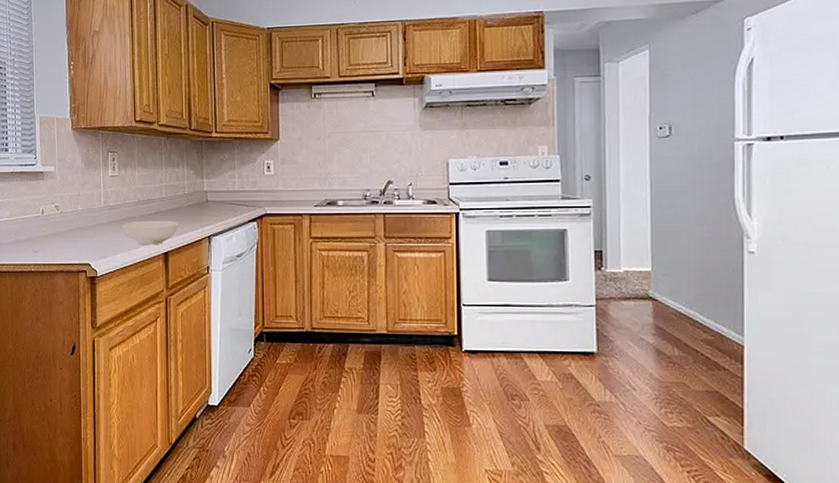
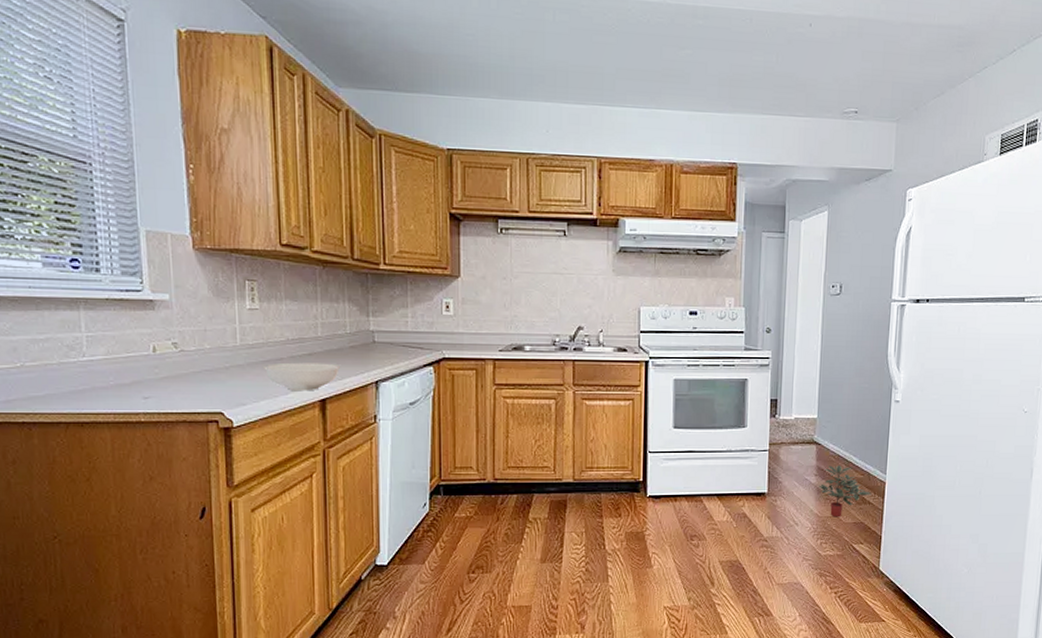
potted plant: none [659,324,727,384] -> present [819,466,872,517]

